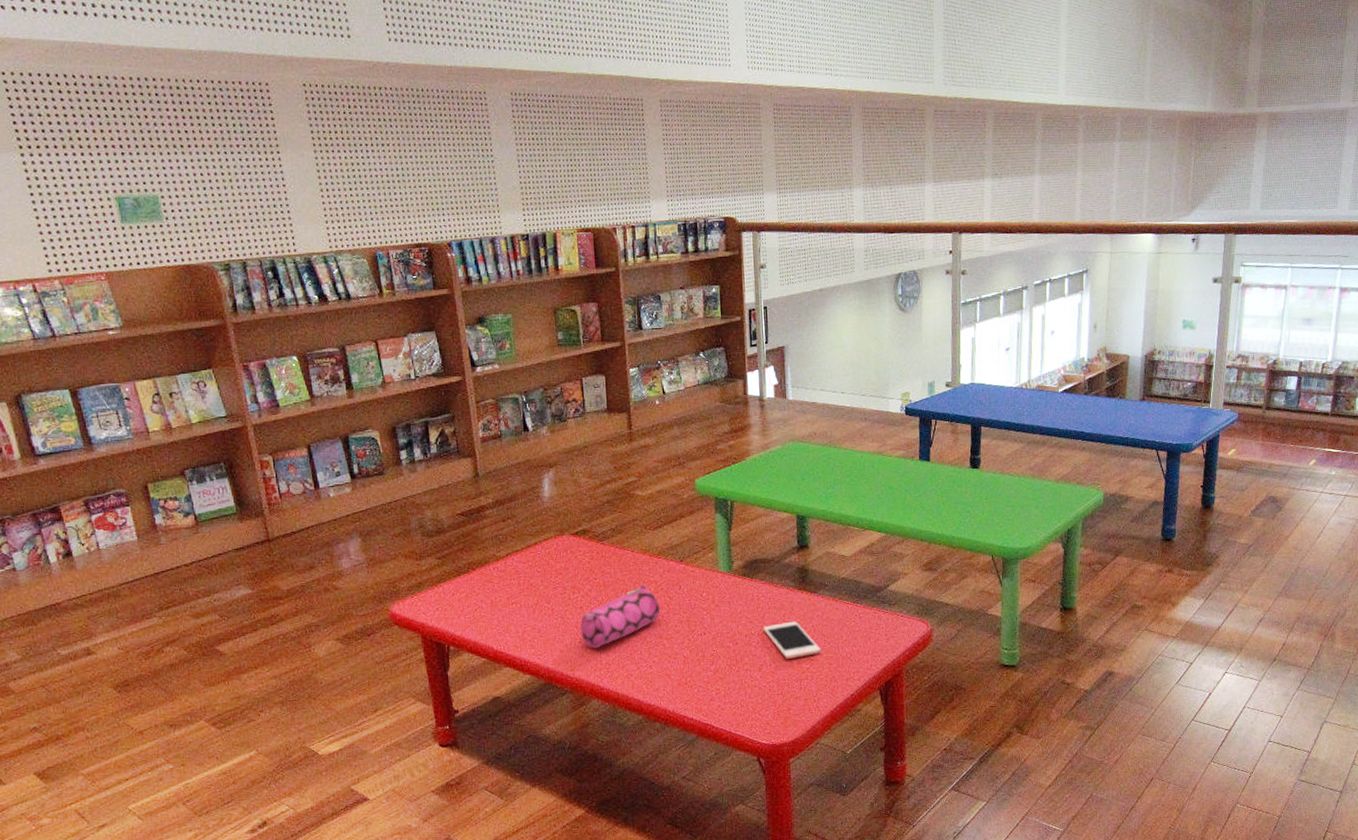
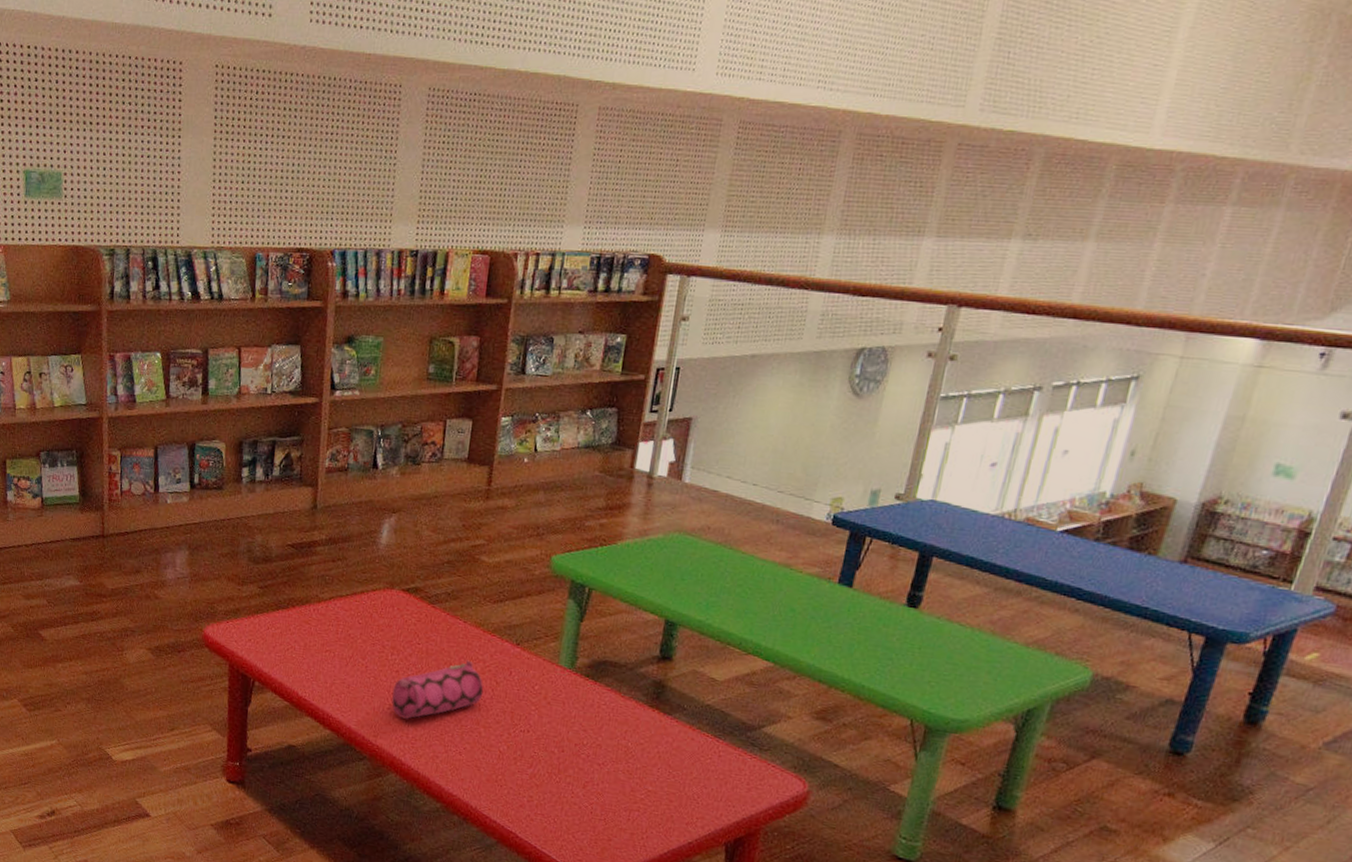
cell phone: present [763,621,821,659] -> none [597,739,662,786]

